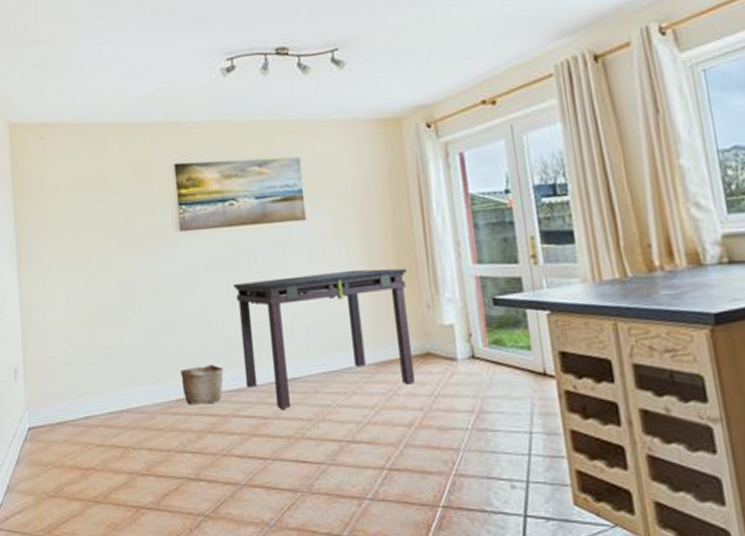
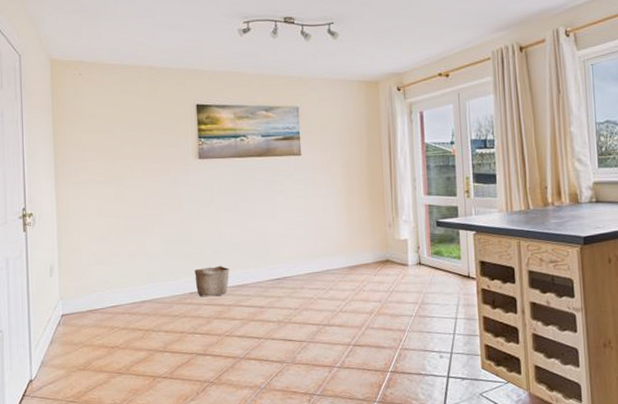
dining table: present [234,268,416,409] -> none [241,196,377,300]

